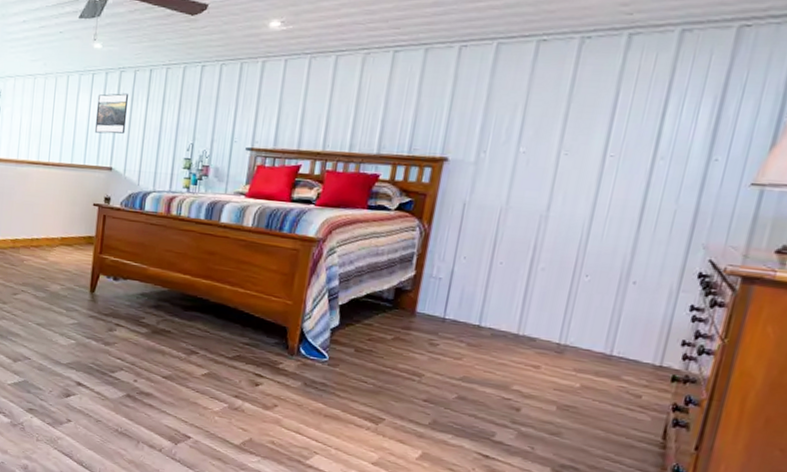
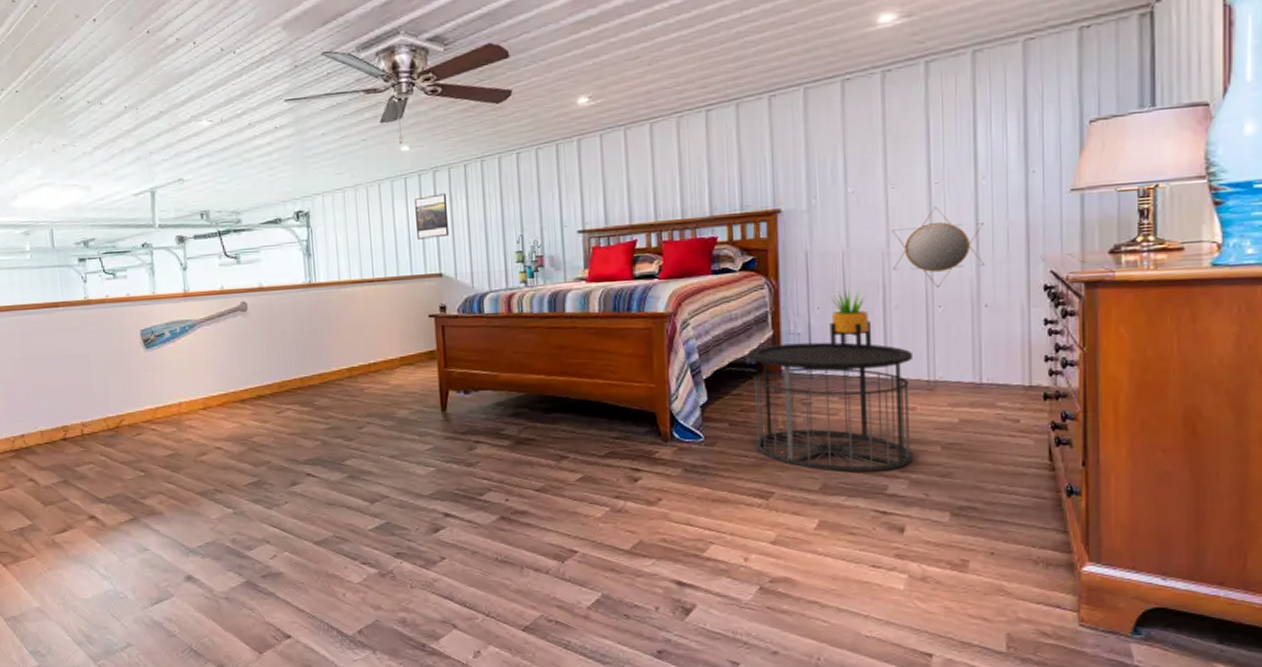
side table: none [376,284,549,420] -> present [749,342,913,473]
potted plant: none [468,245,515,303] -> present [829,289,872,349]
home mirror: none [548,178,653,257] -> present [892,206,986,287]

